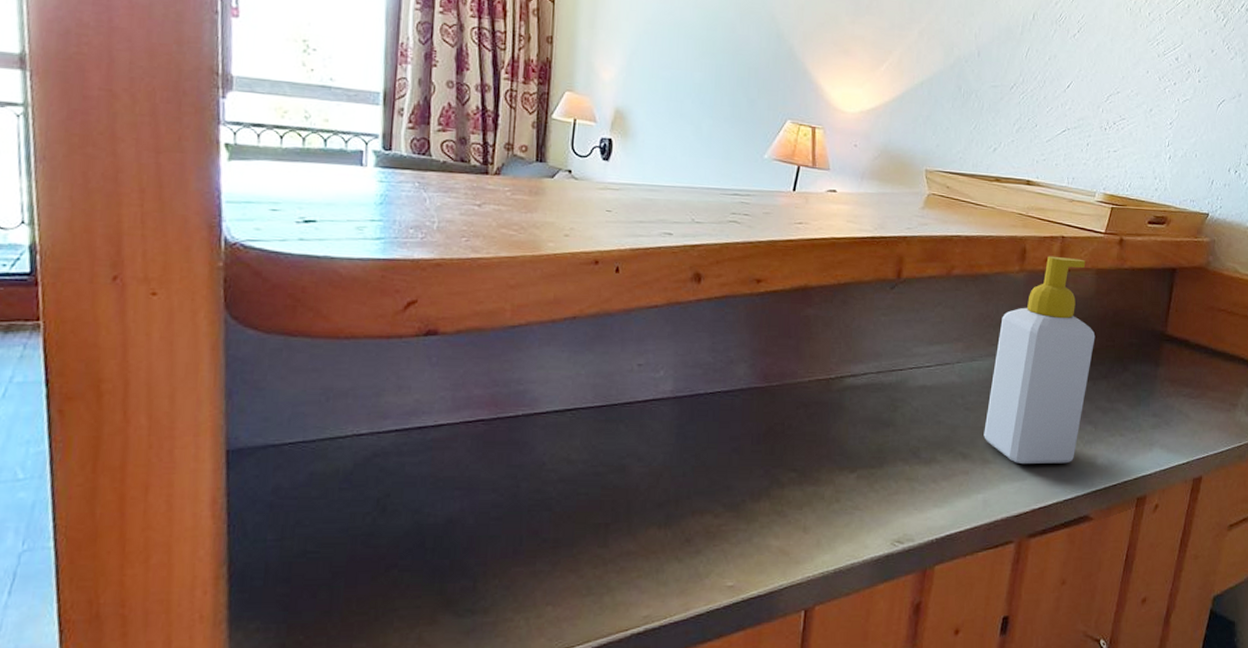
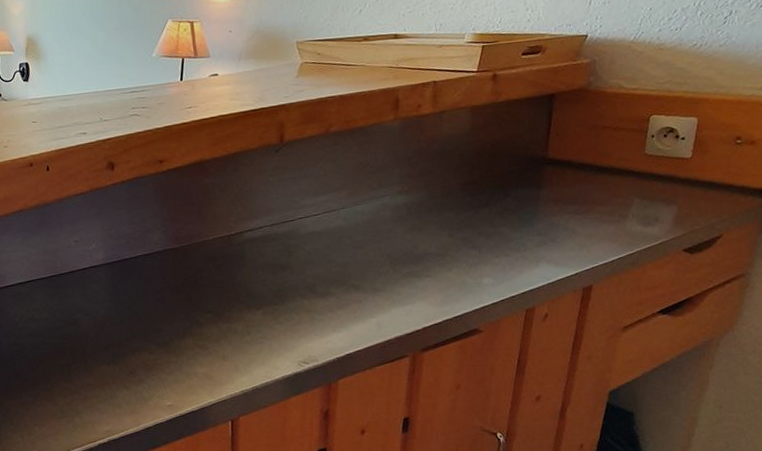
soap bottle: present [984,256,1096,464] -> none [372,99,474,290]

